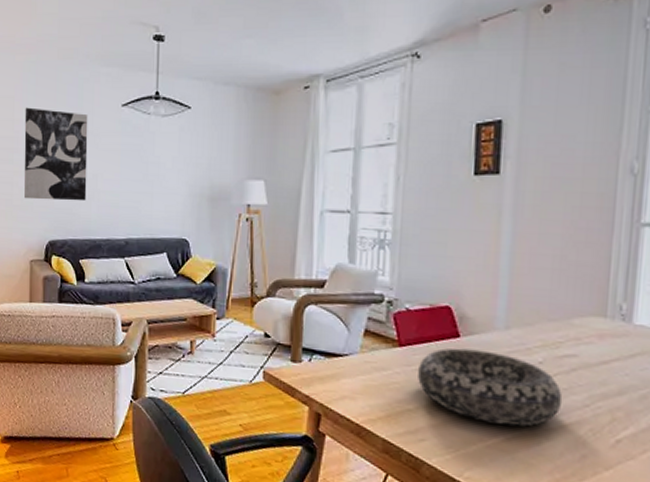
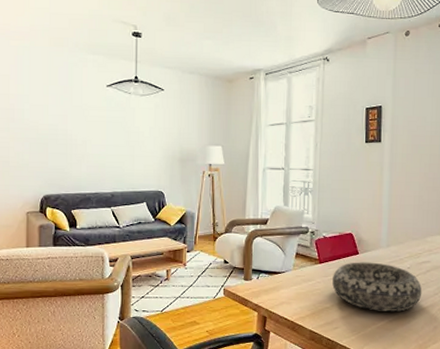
wall art: present [24,107,88,201] -> none [19,84,78,163]

